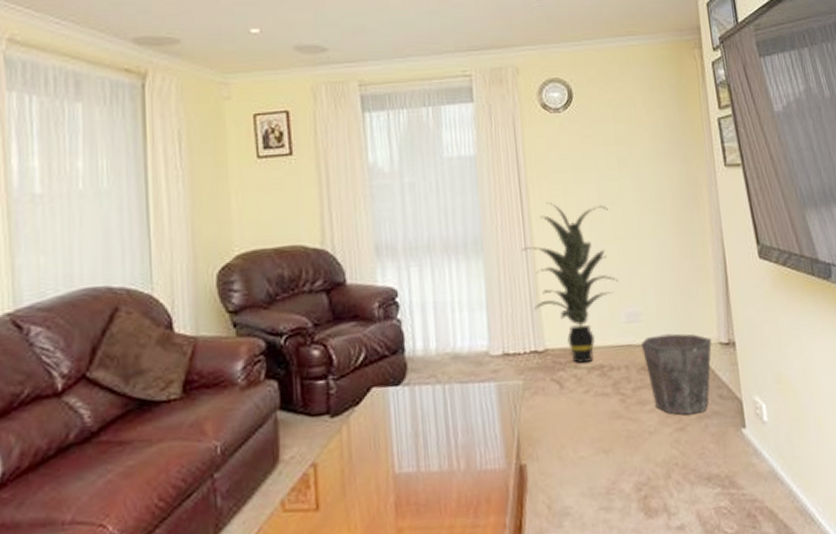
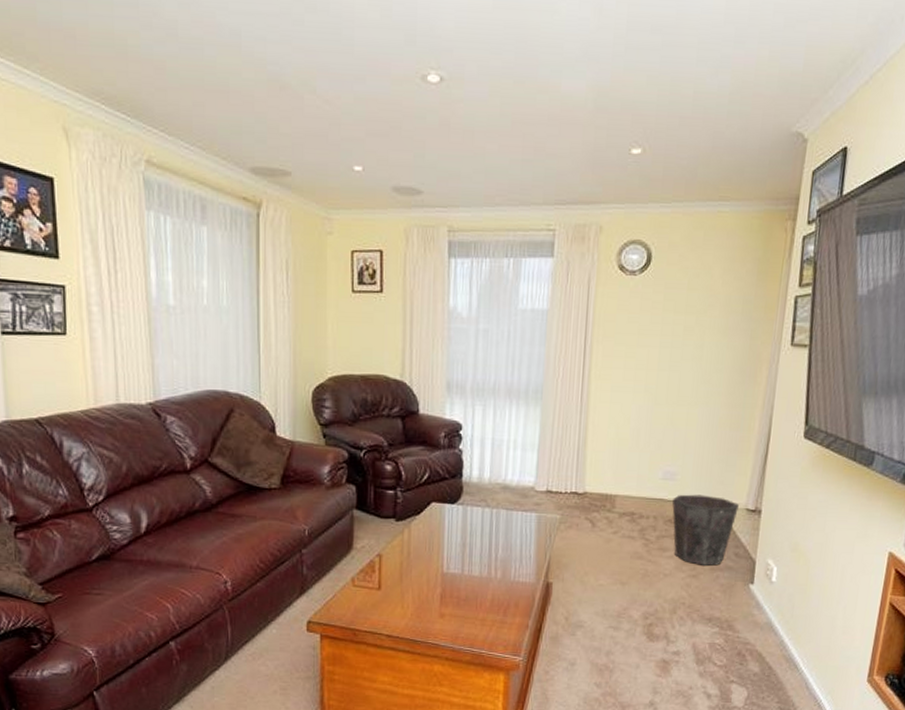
indoor plant: present [522,202,618,363] -> none [577,362,665,508]

